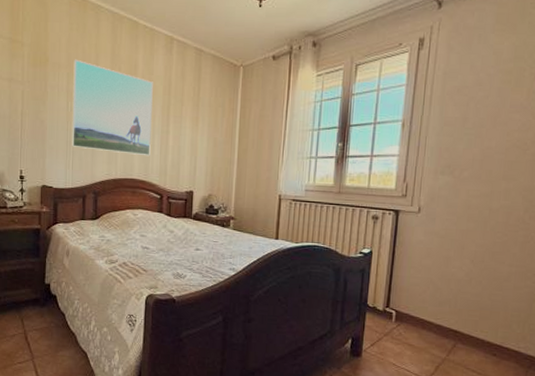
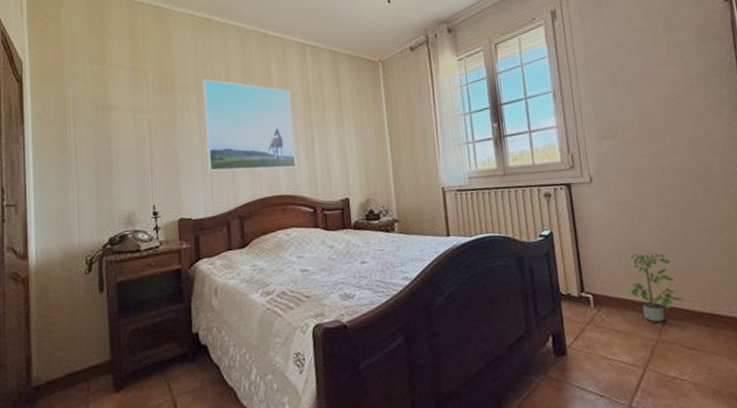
potted plant: none [431,282,479,345] -> present [631,251,685,323]

